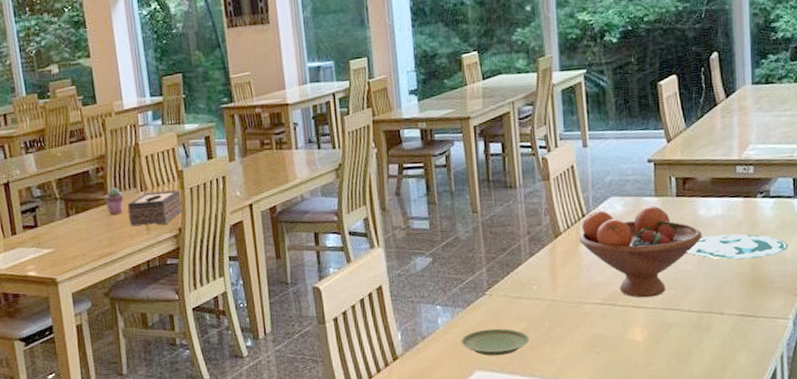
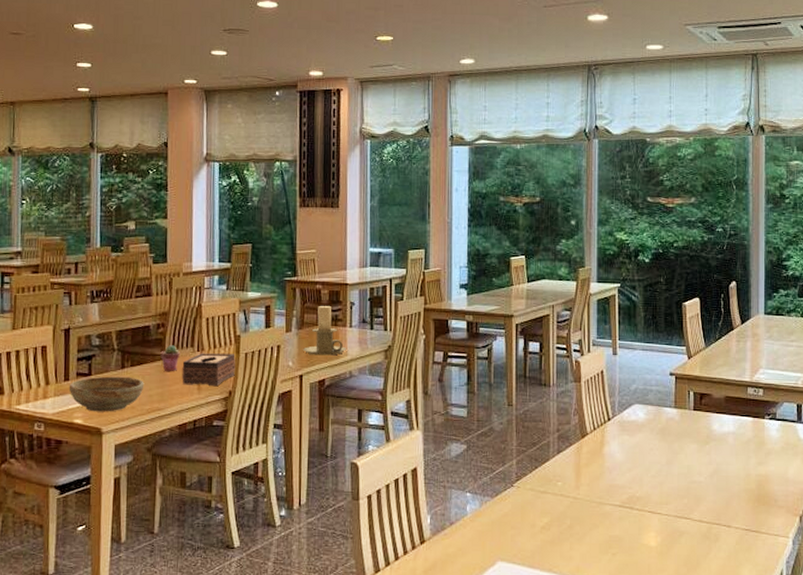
bowl: none [17,224,93,263] -> present [69,376,144,412]
candle holder: none [248,129,295,182] -> present [302,305,346,356]
plate: present [460,328,530,356] -> none [486,520,551,548]
fruit bowl: present [579,205,703,298] -> none [603,415,715,504]
plate: present [687,234,788,259] -> none [701,450,790,475]

